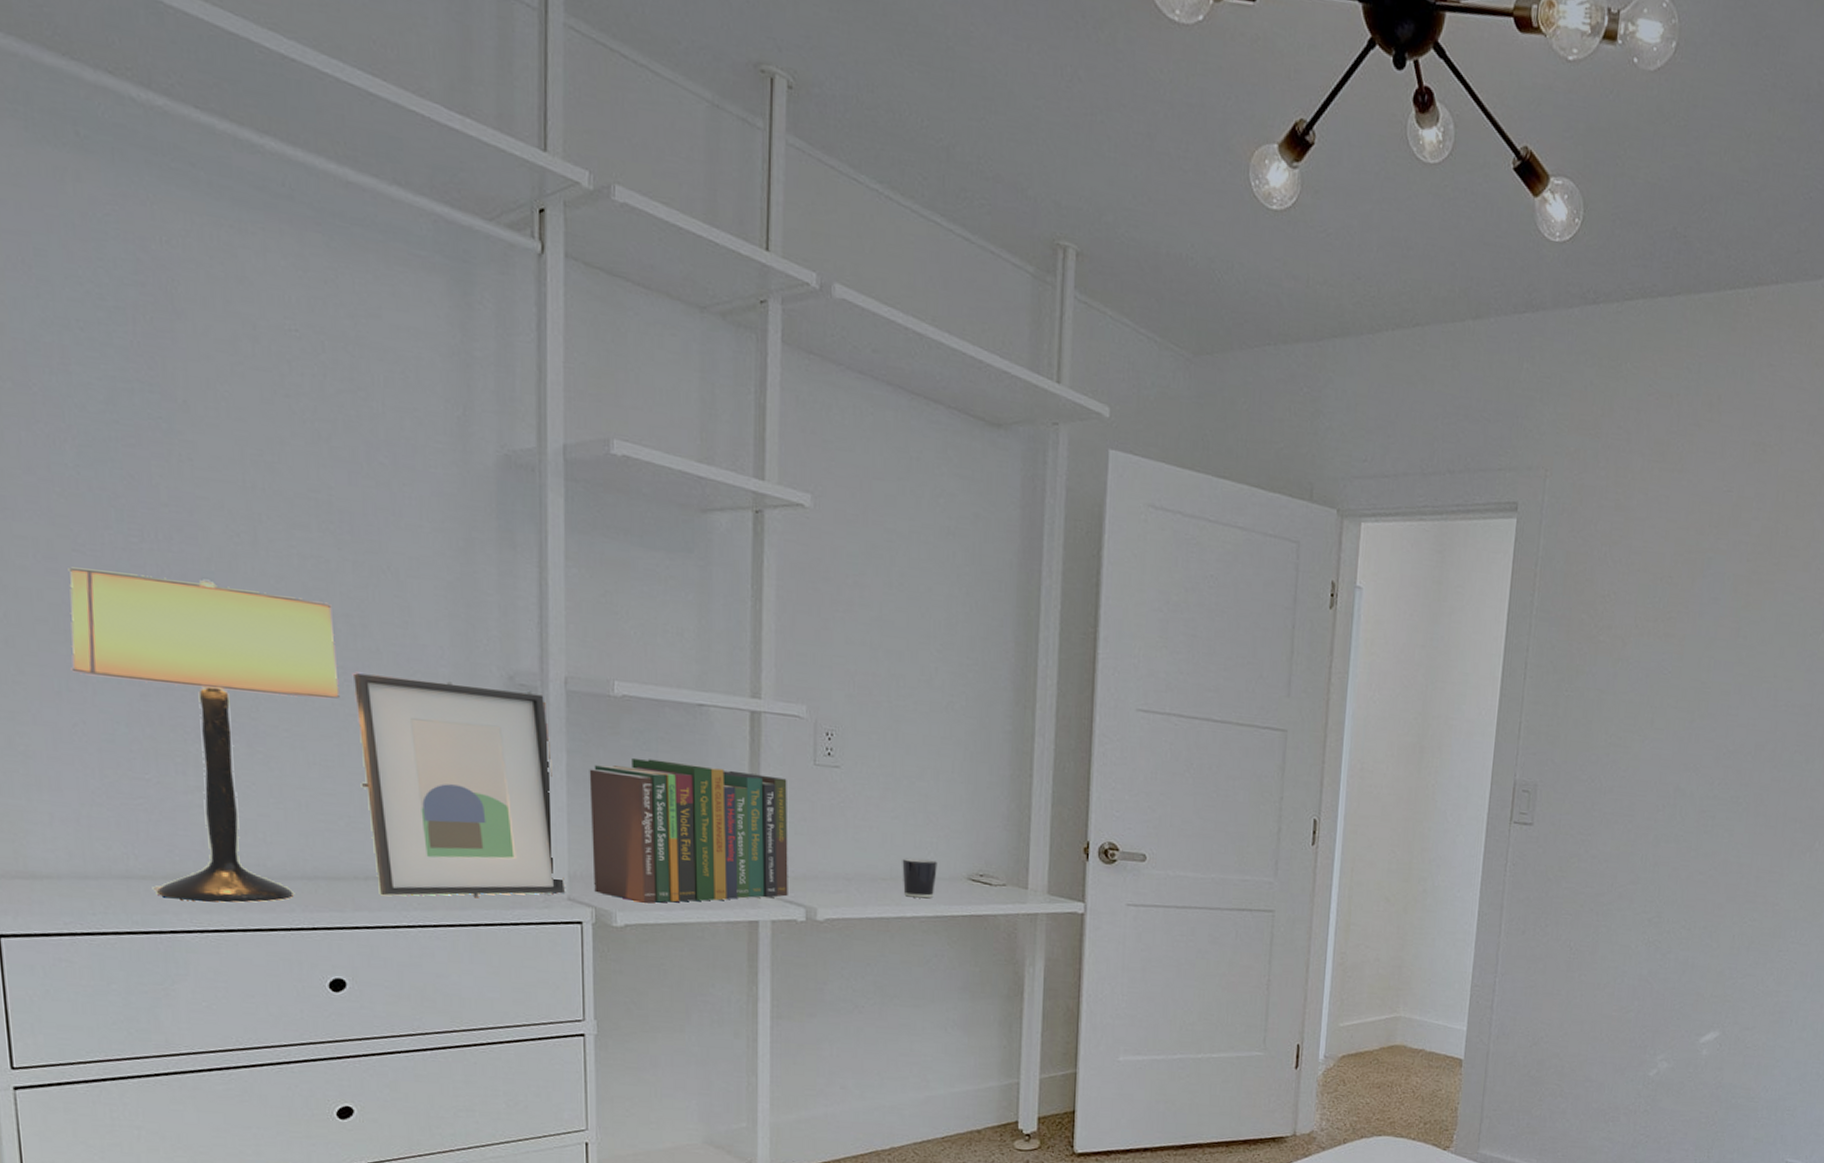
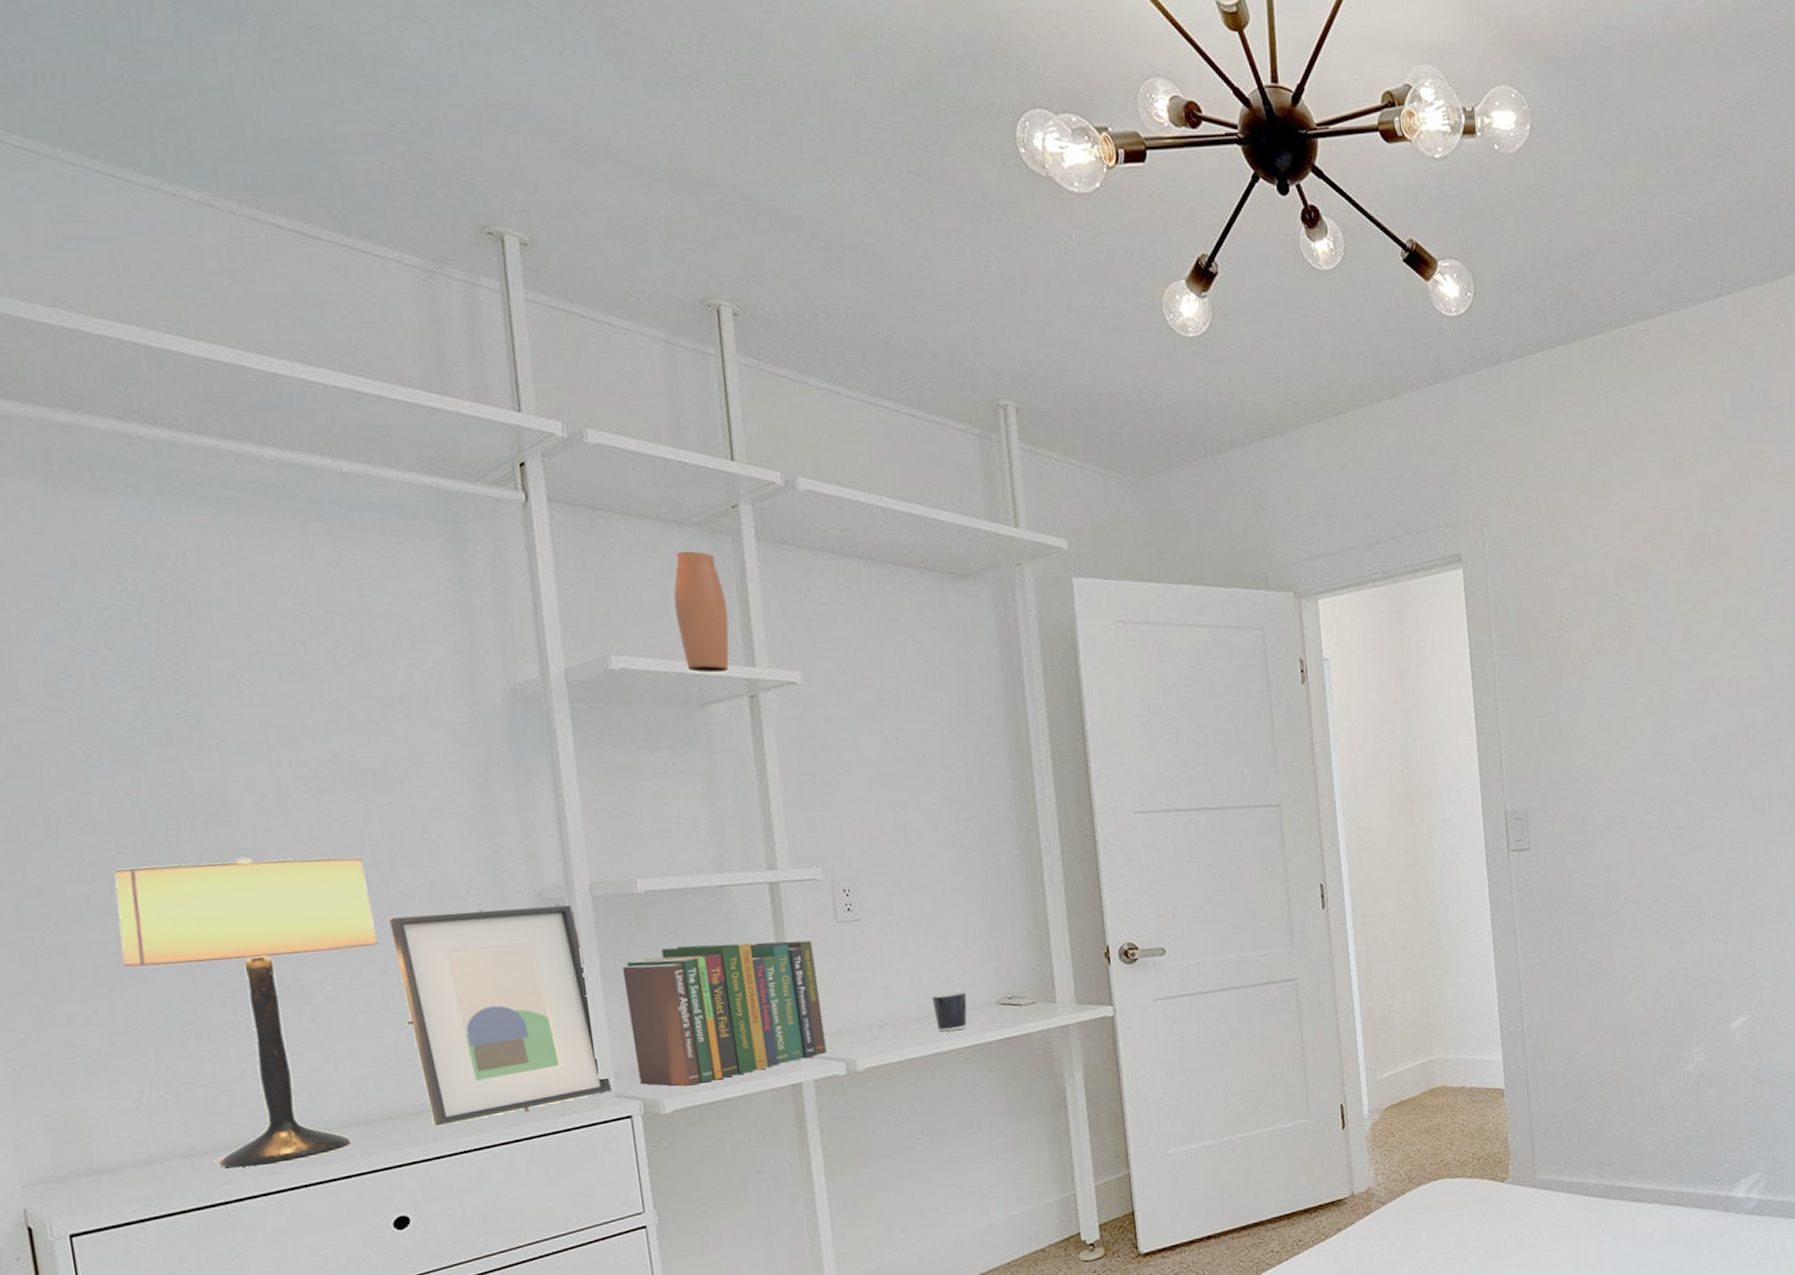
vase: none [687,340,742,480] -> present [673,551,729,673]

